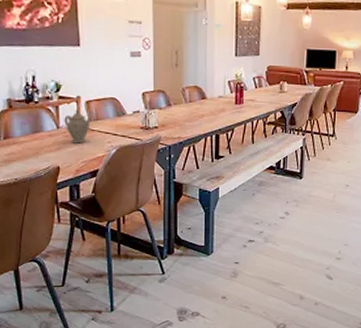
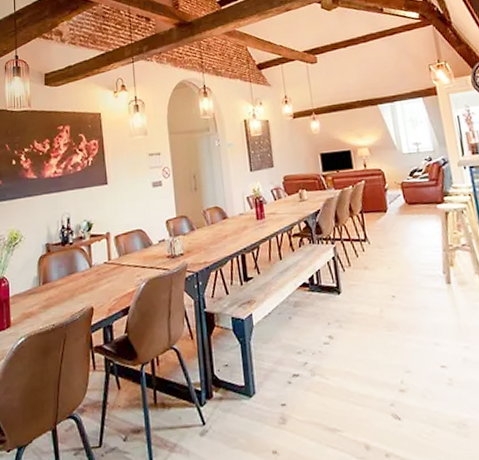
teapot: present [64,109,92,144] -> none [96,245,121,281]

